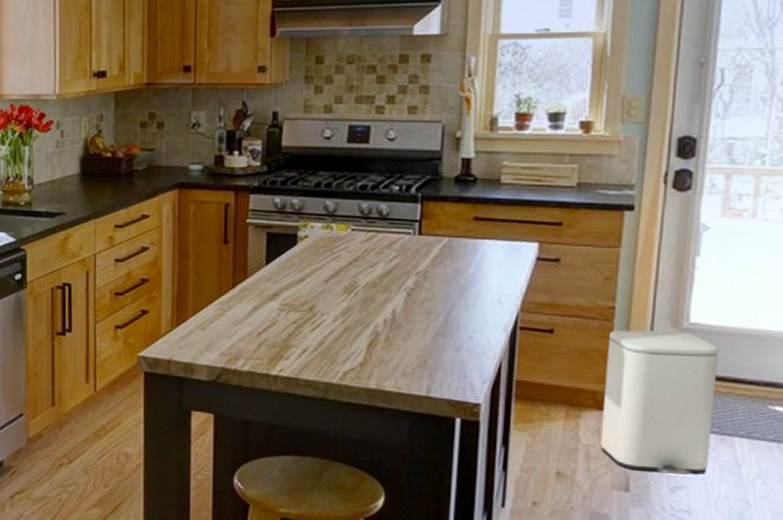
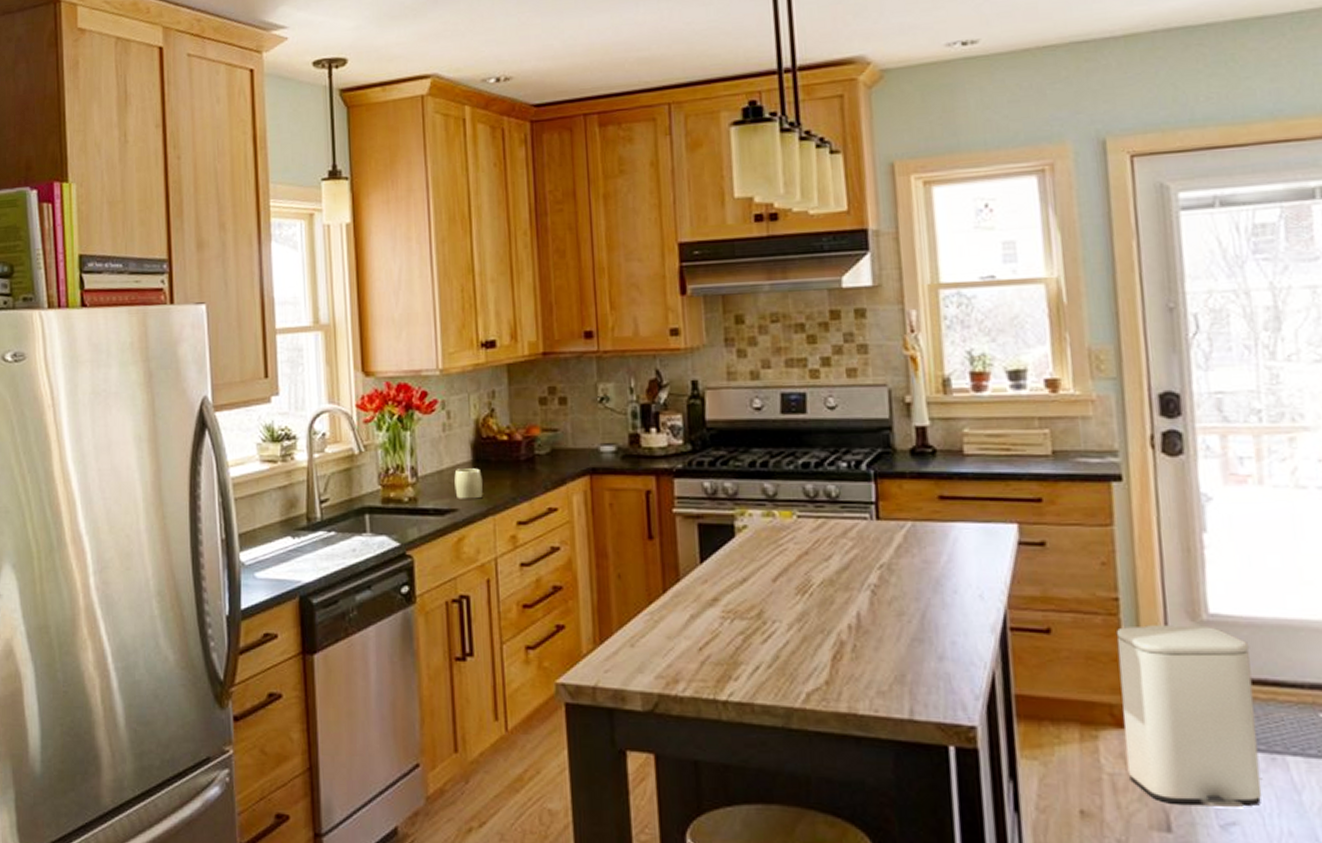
mug: none [64,179,88,206] -> present [454,468,483,501]

